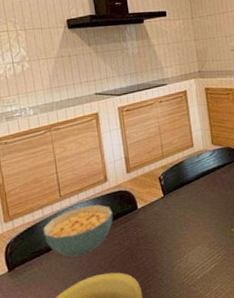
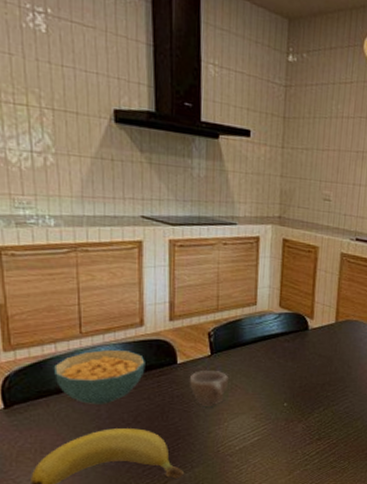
cup: none [149,209,182,244] -> present [189,369,228,407]

